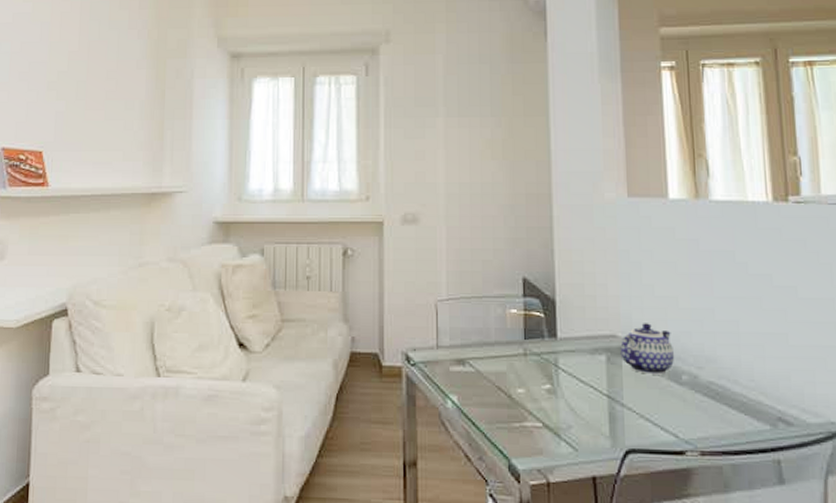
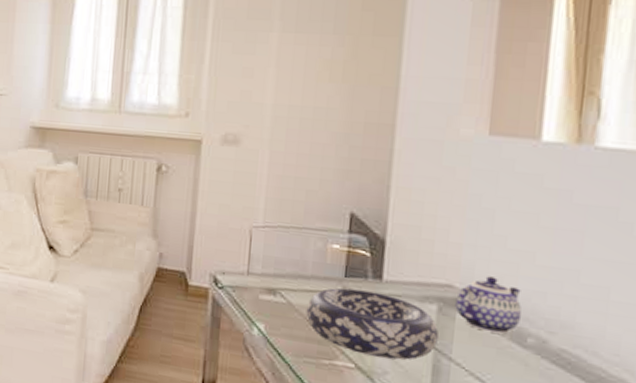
decorative bowl: none [494,350,610,413] -> present [306,288,438,360]

